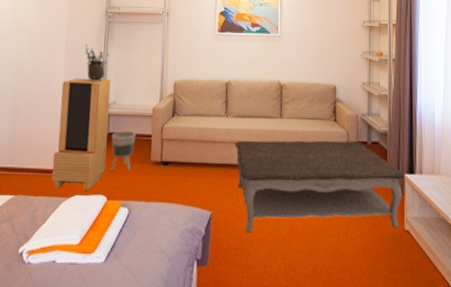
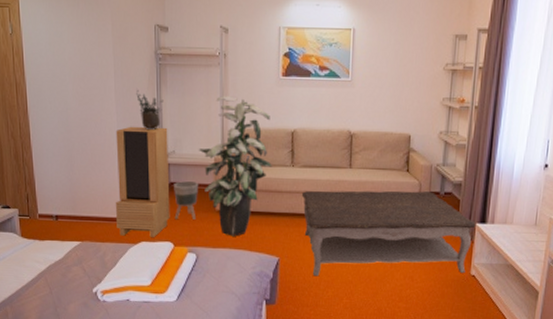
indoor plant: none [139,50,207,189] -> present [199,96,272,237]

